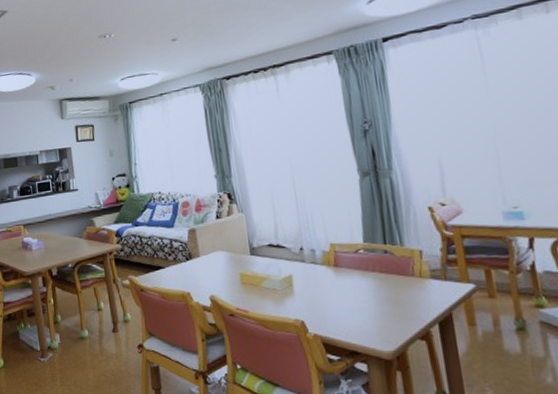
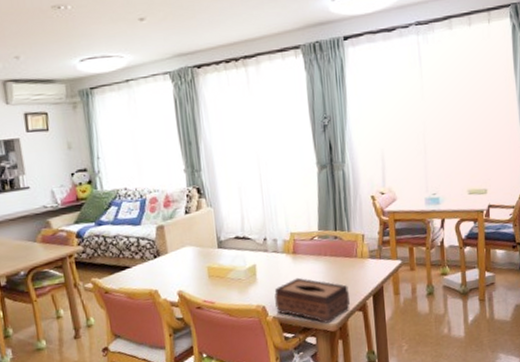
tissue box: none [314,293,409,351] -> present [274,277,350,324]

